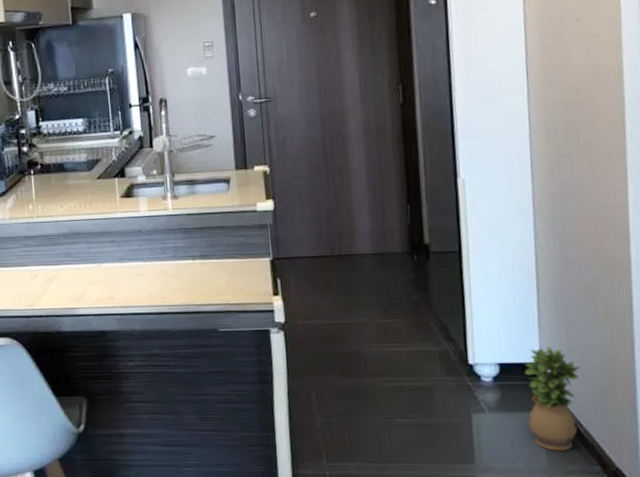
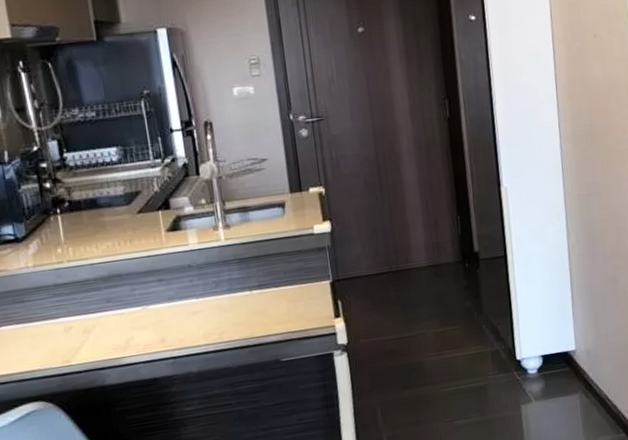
potted plant: present [525,346,580,451] -> none [563,334,607,427]

